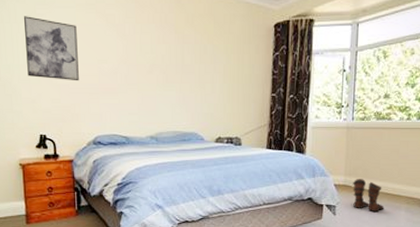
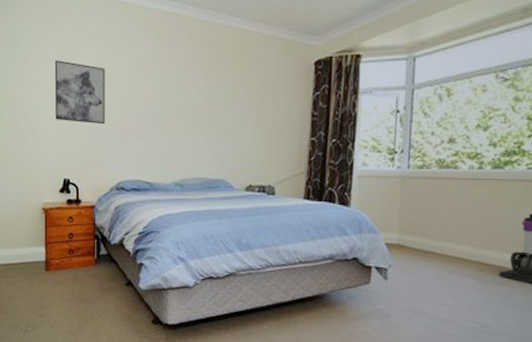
boots: present [353,179,385,213] -> none [409,238,450,280]

